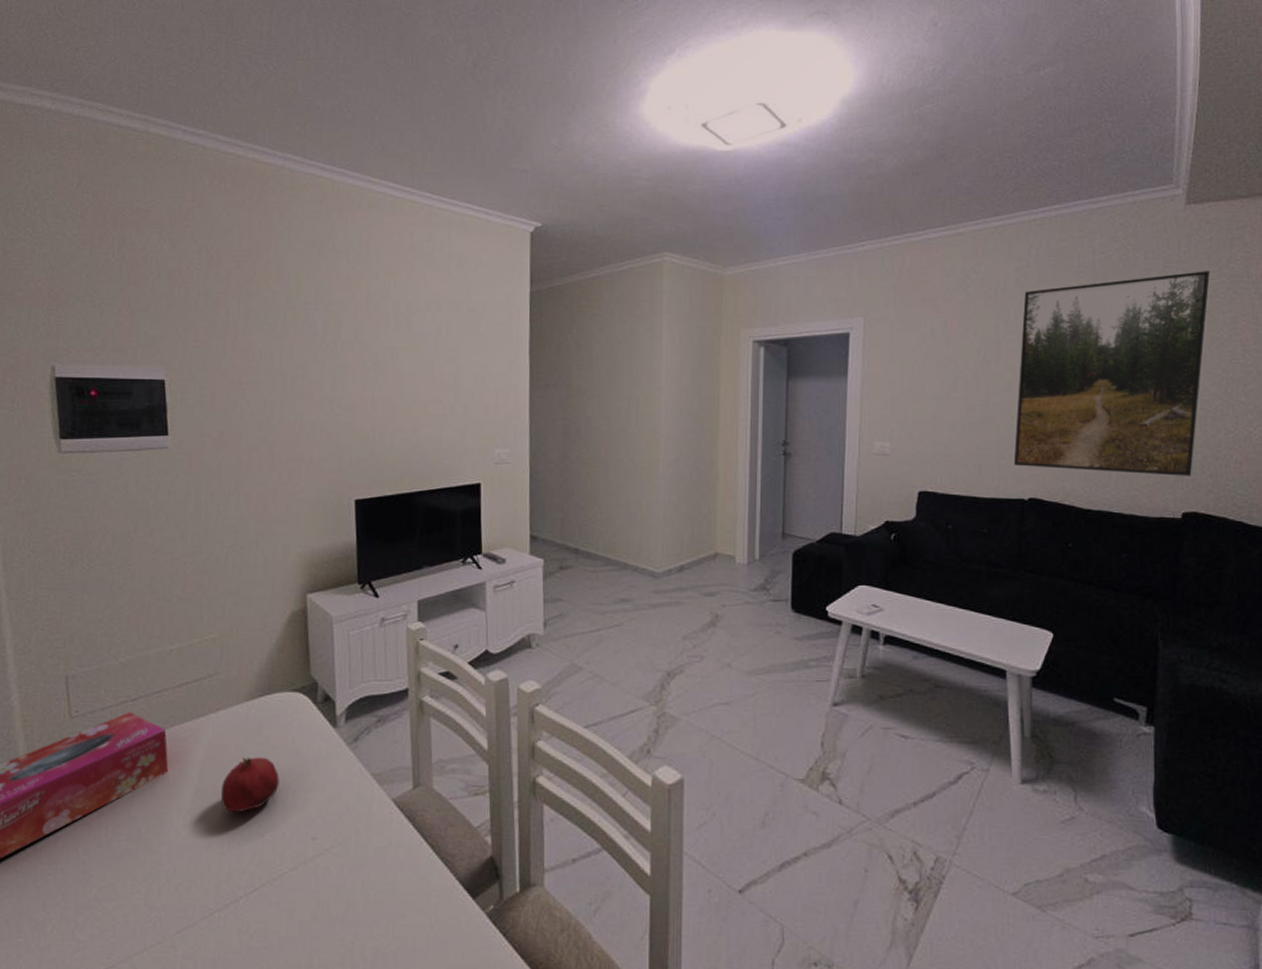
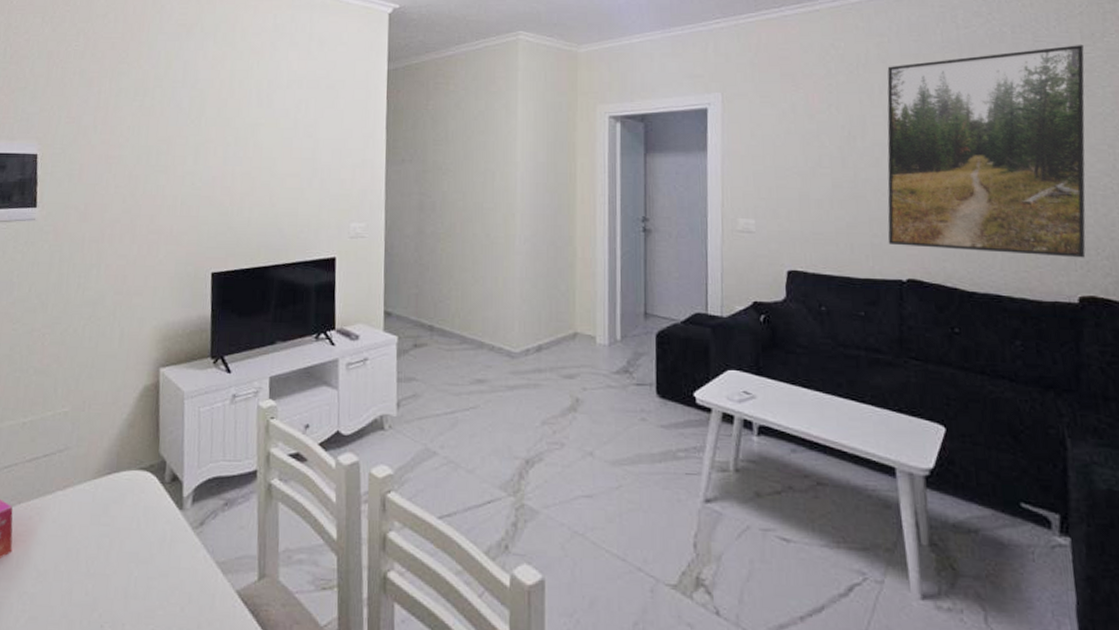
fruit: present [220,757,280,813] -> none [62,539,123,600]

